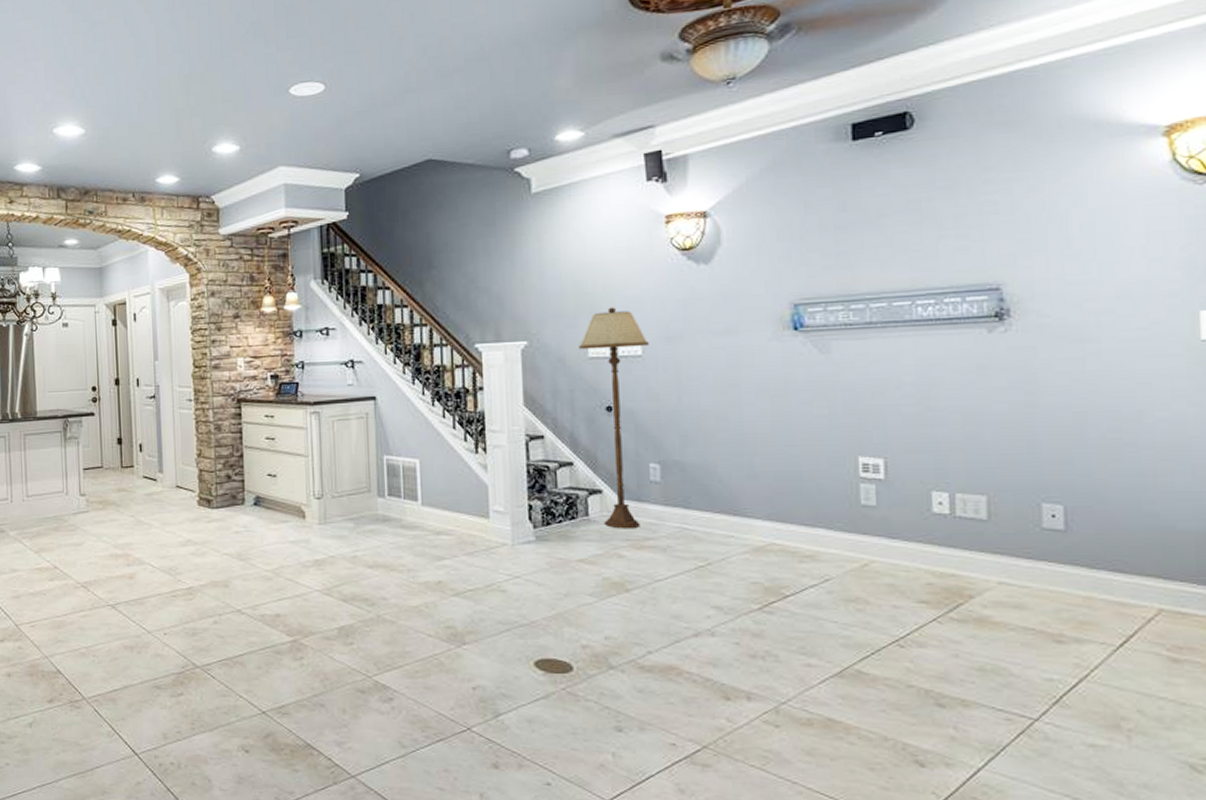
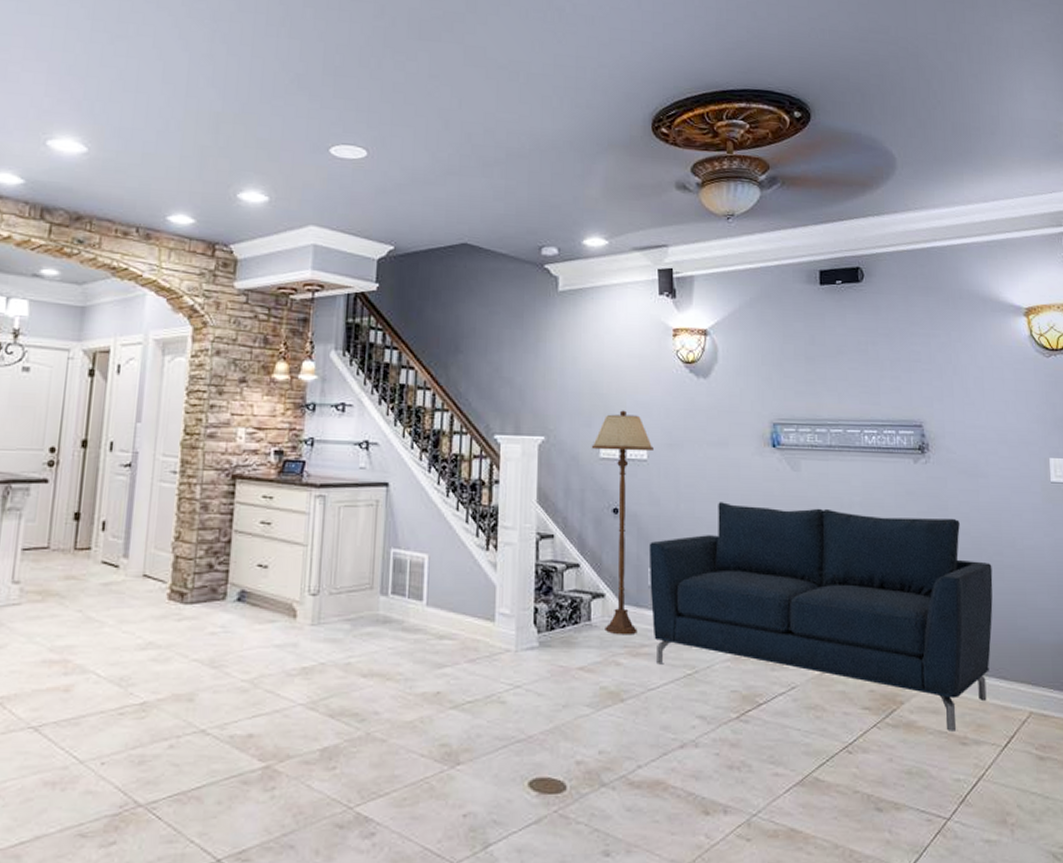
sofa: none [648,391,1106,628] -> present [648,502,993,731]

